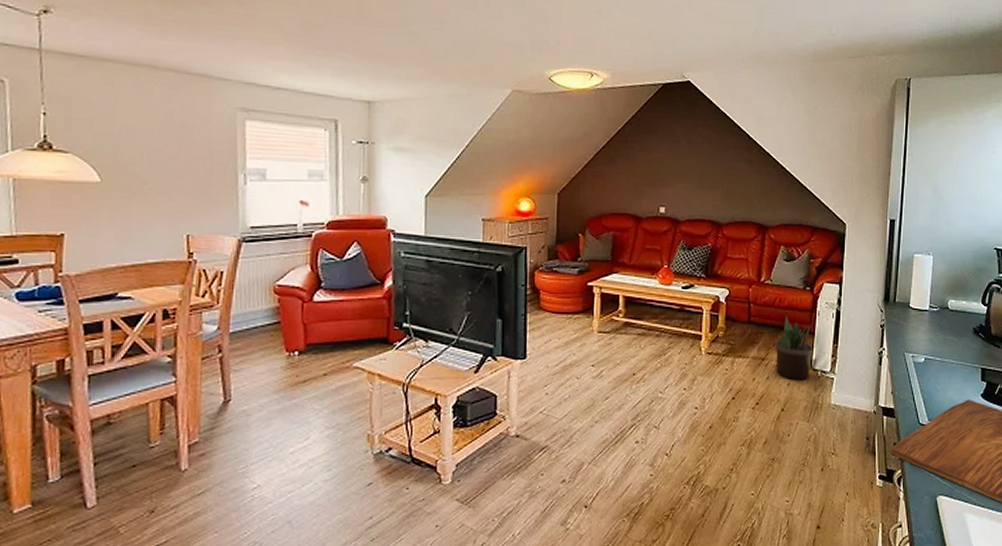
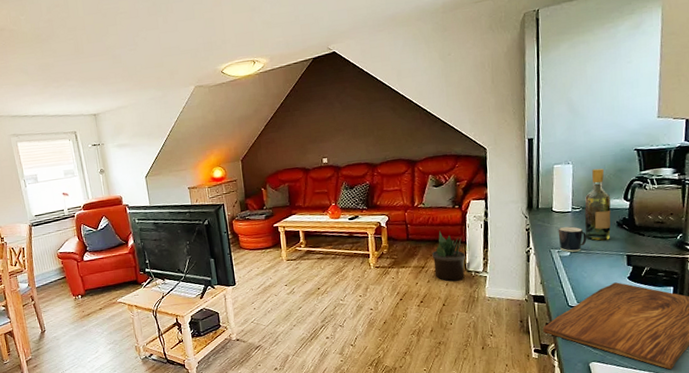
mug: none [913,328,942,358] -> present [558,226,587,252]
bottle: none [941,264,969,348] -> present [584,168,611,241]

